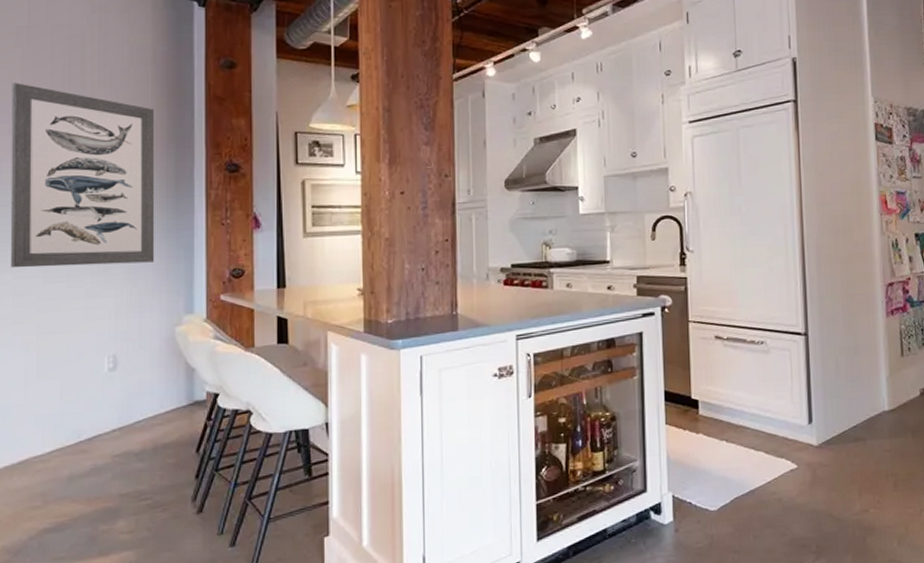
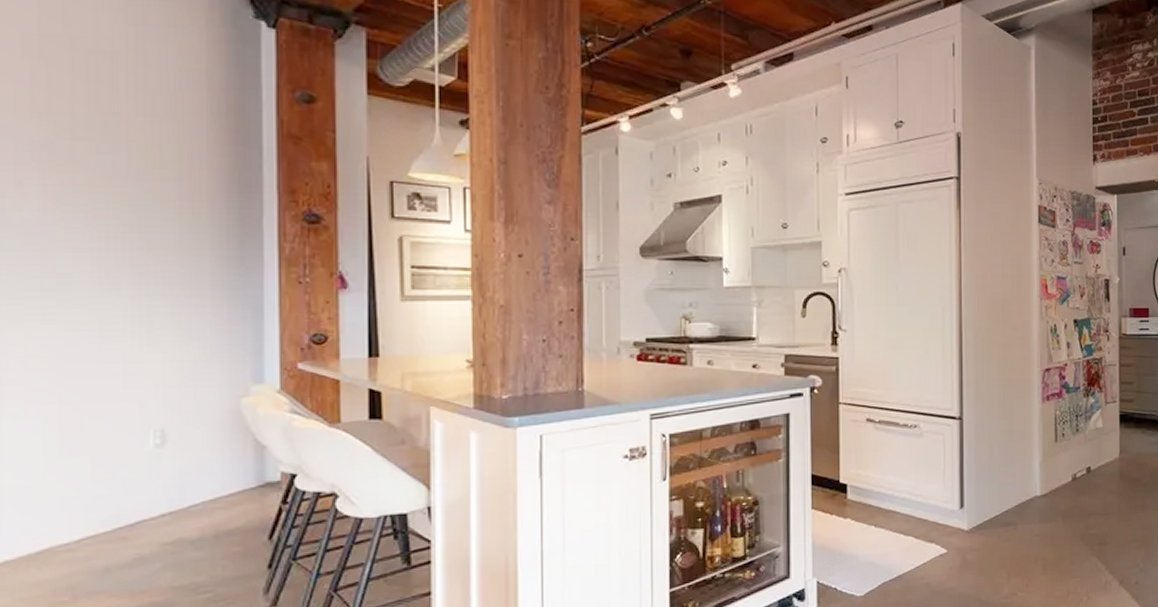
wall art: present [10,83,155,268] -> none [18,102,213,325]

